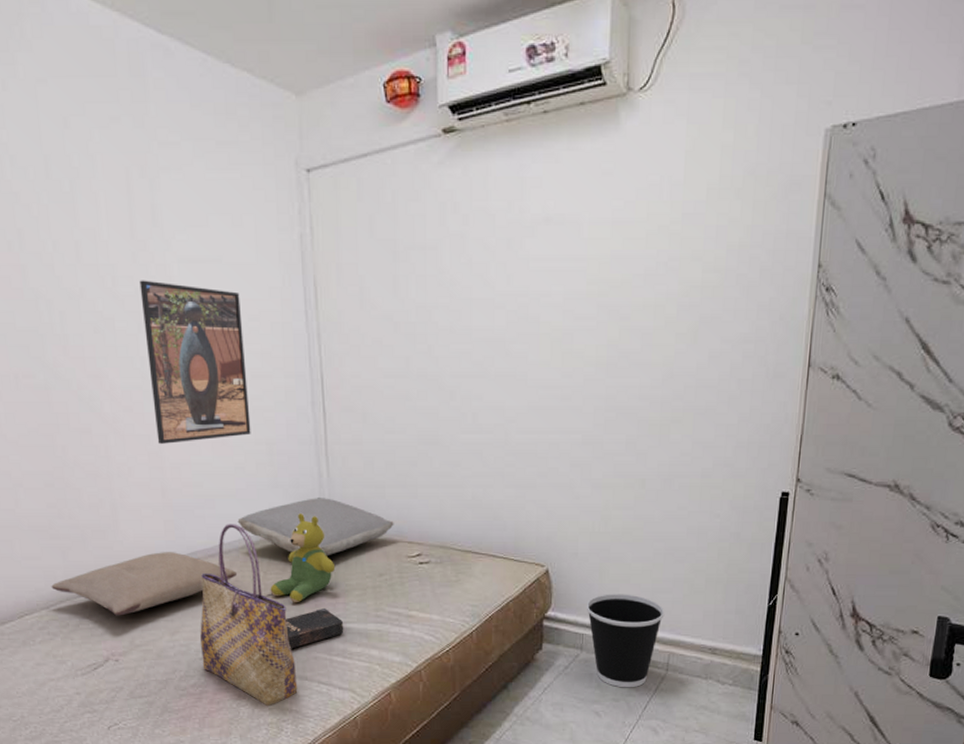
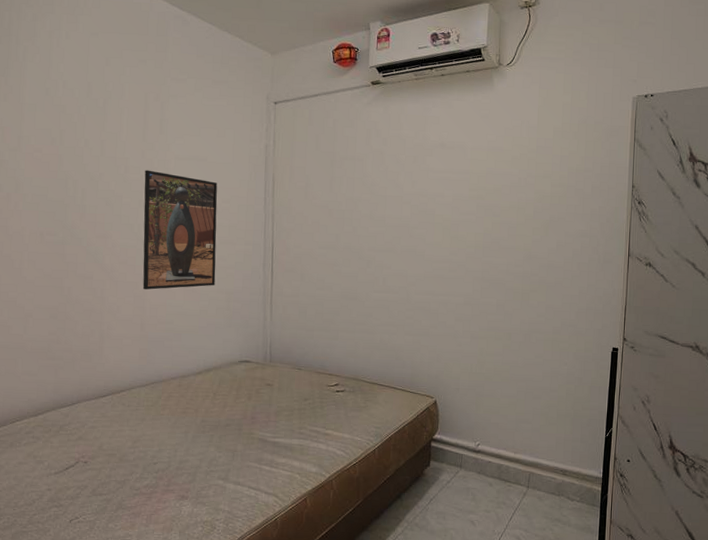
pillow: present [51,552,238,616] -> none [41,374,193,425]
tote bag: present [200,524,298,707] -> none [155,353,231,507]
pillow: present [237,496,394,556] -> none [197,335,319,383]
teddy bear: present [270,513,336,603] -> none [217,348,271,420]
hardback book: present [286,607,344,649] -> none [226,424,274,458]
wastebasket: present [586,594,665,688] -> none [465,422,526,501]

